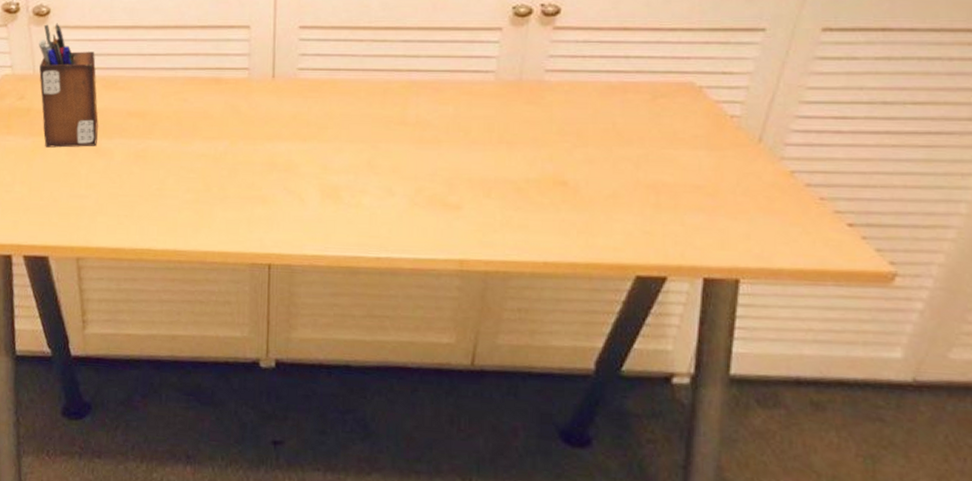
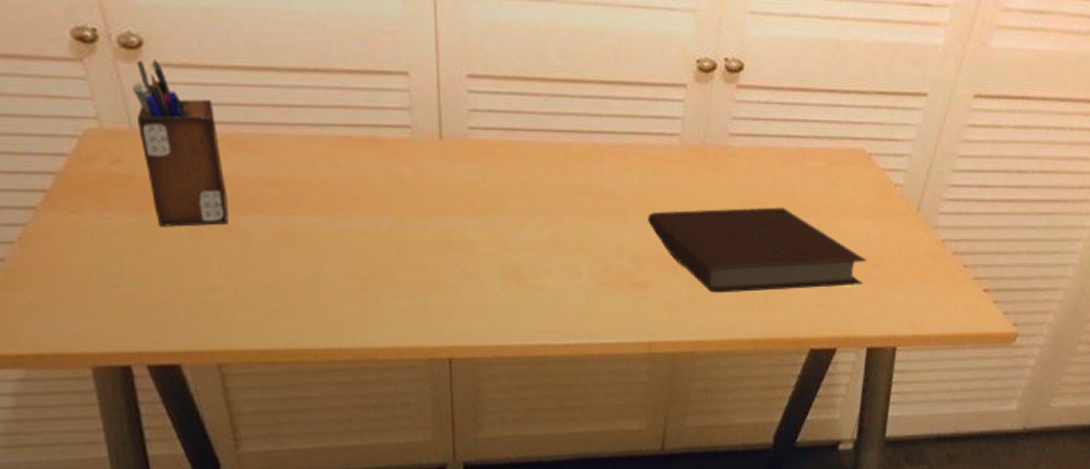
notebook: none [462,136,700,217] -> present [648,207,867,293]

